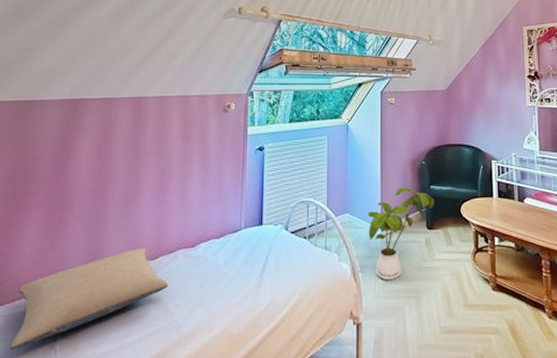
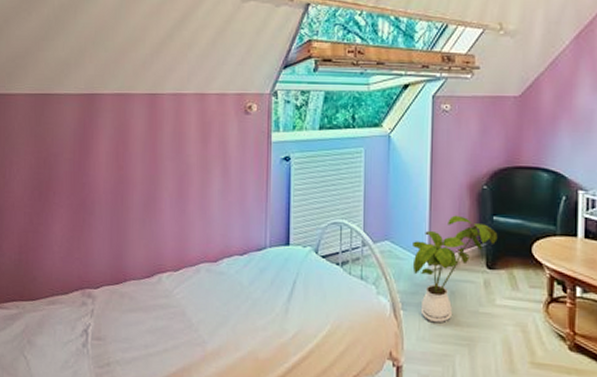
pillow: present [10,248,169,350] -> none [47,257,192,343]

